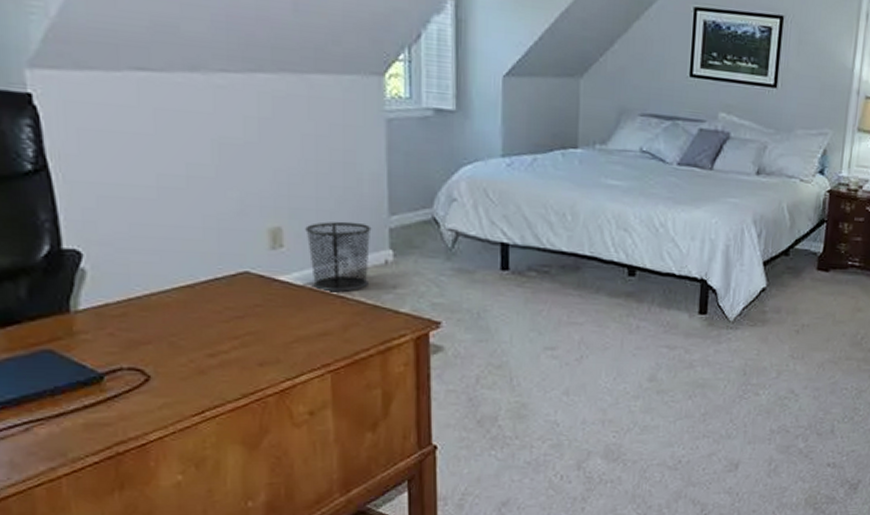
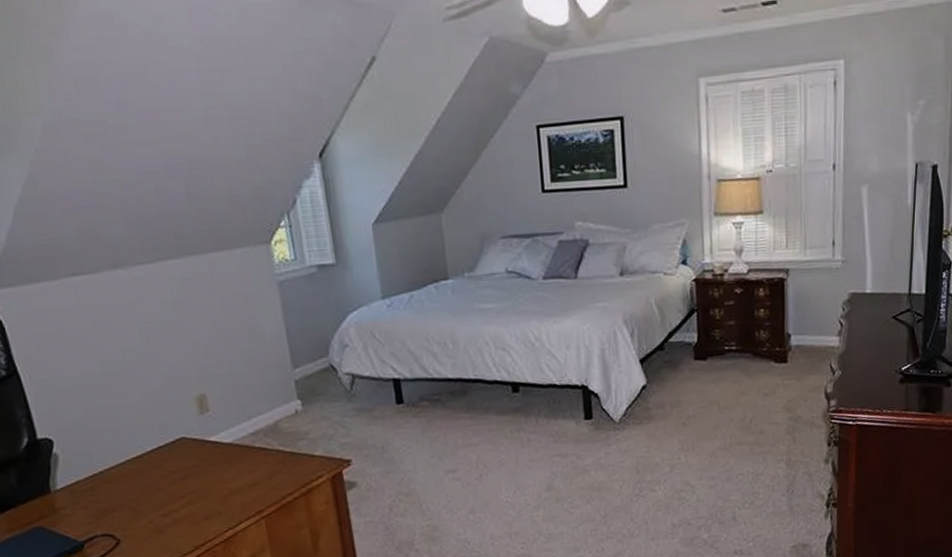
waste bin: present [305,221,372,291] -> none [225,379,284,445]

